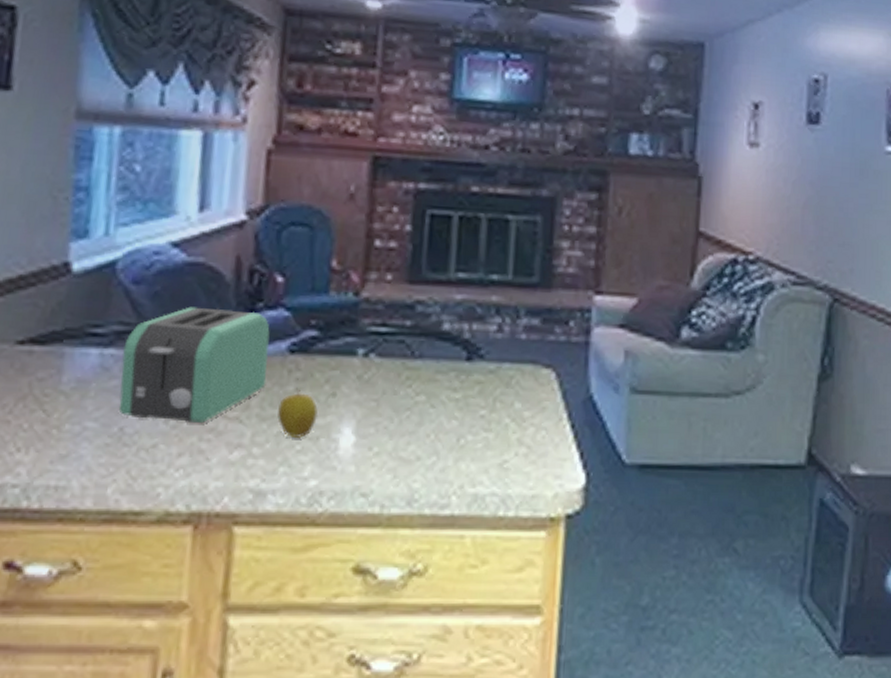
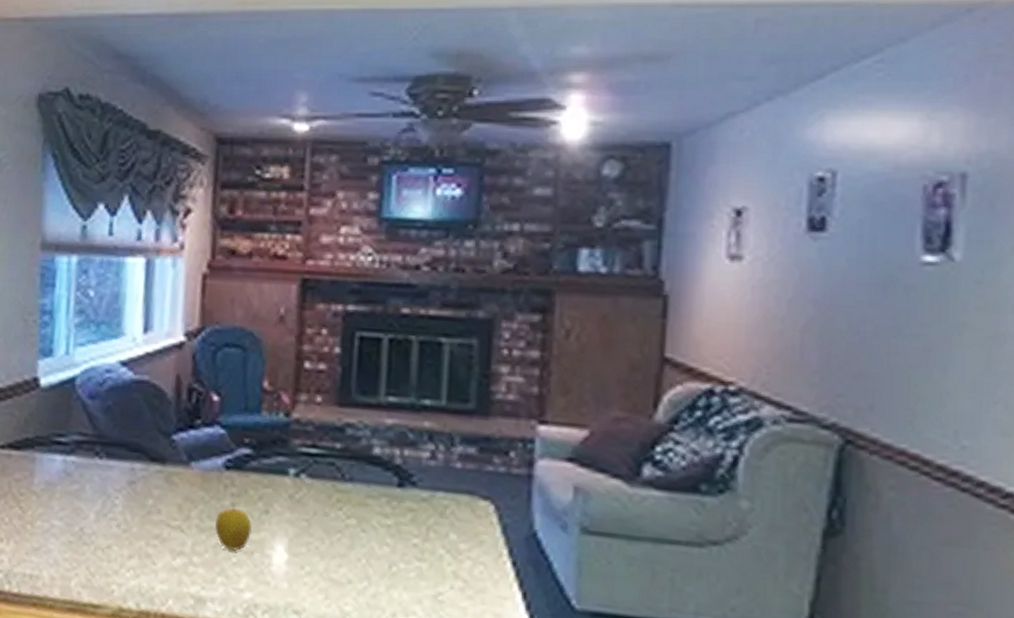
toaster: present [118,306,270,424] -> none [79,421,207,530]

